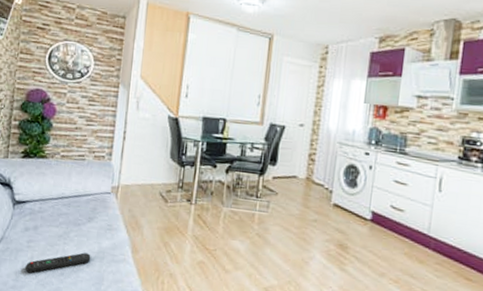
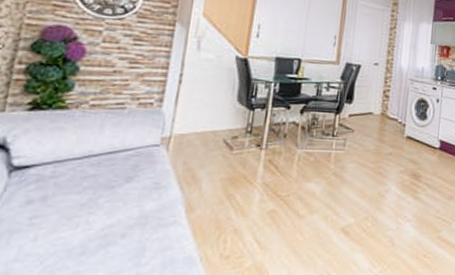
remote control: present [25,252,91,273] -> none [23,221,129,260]

